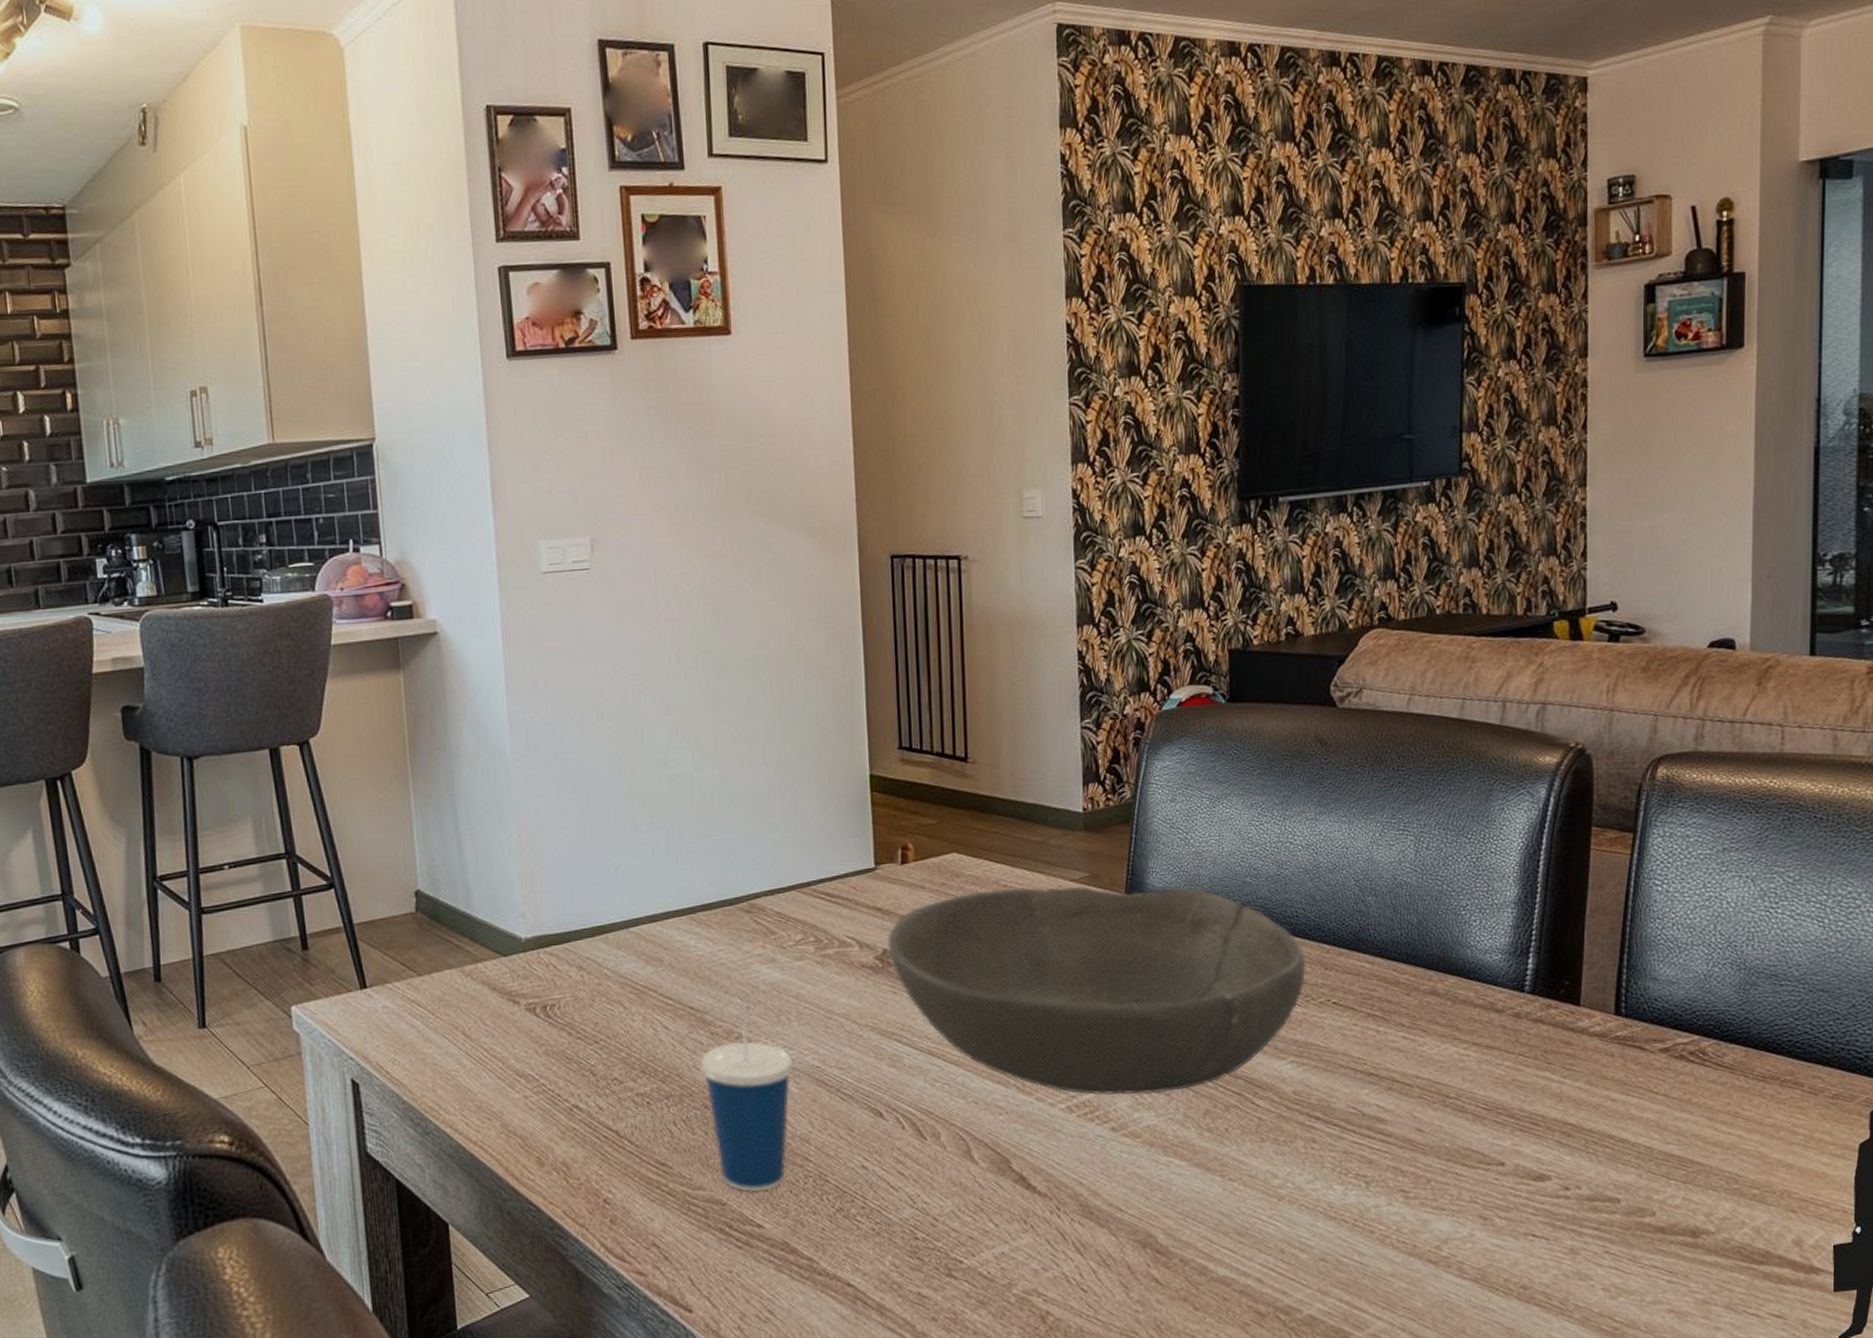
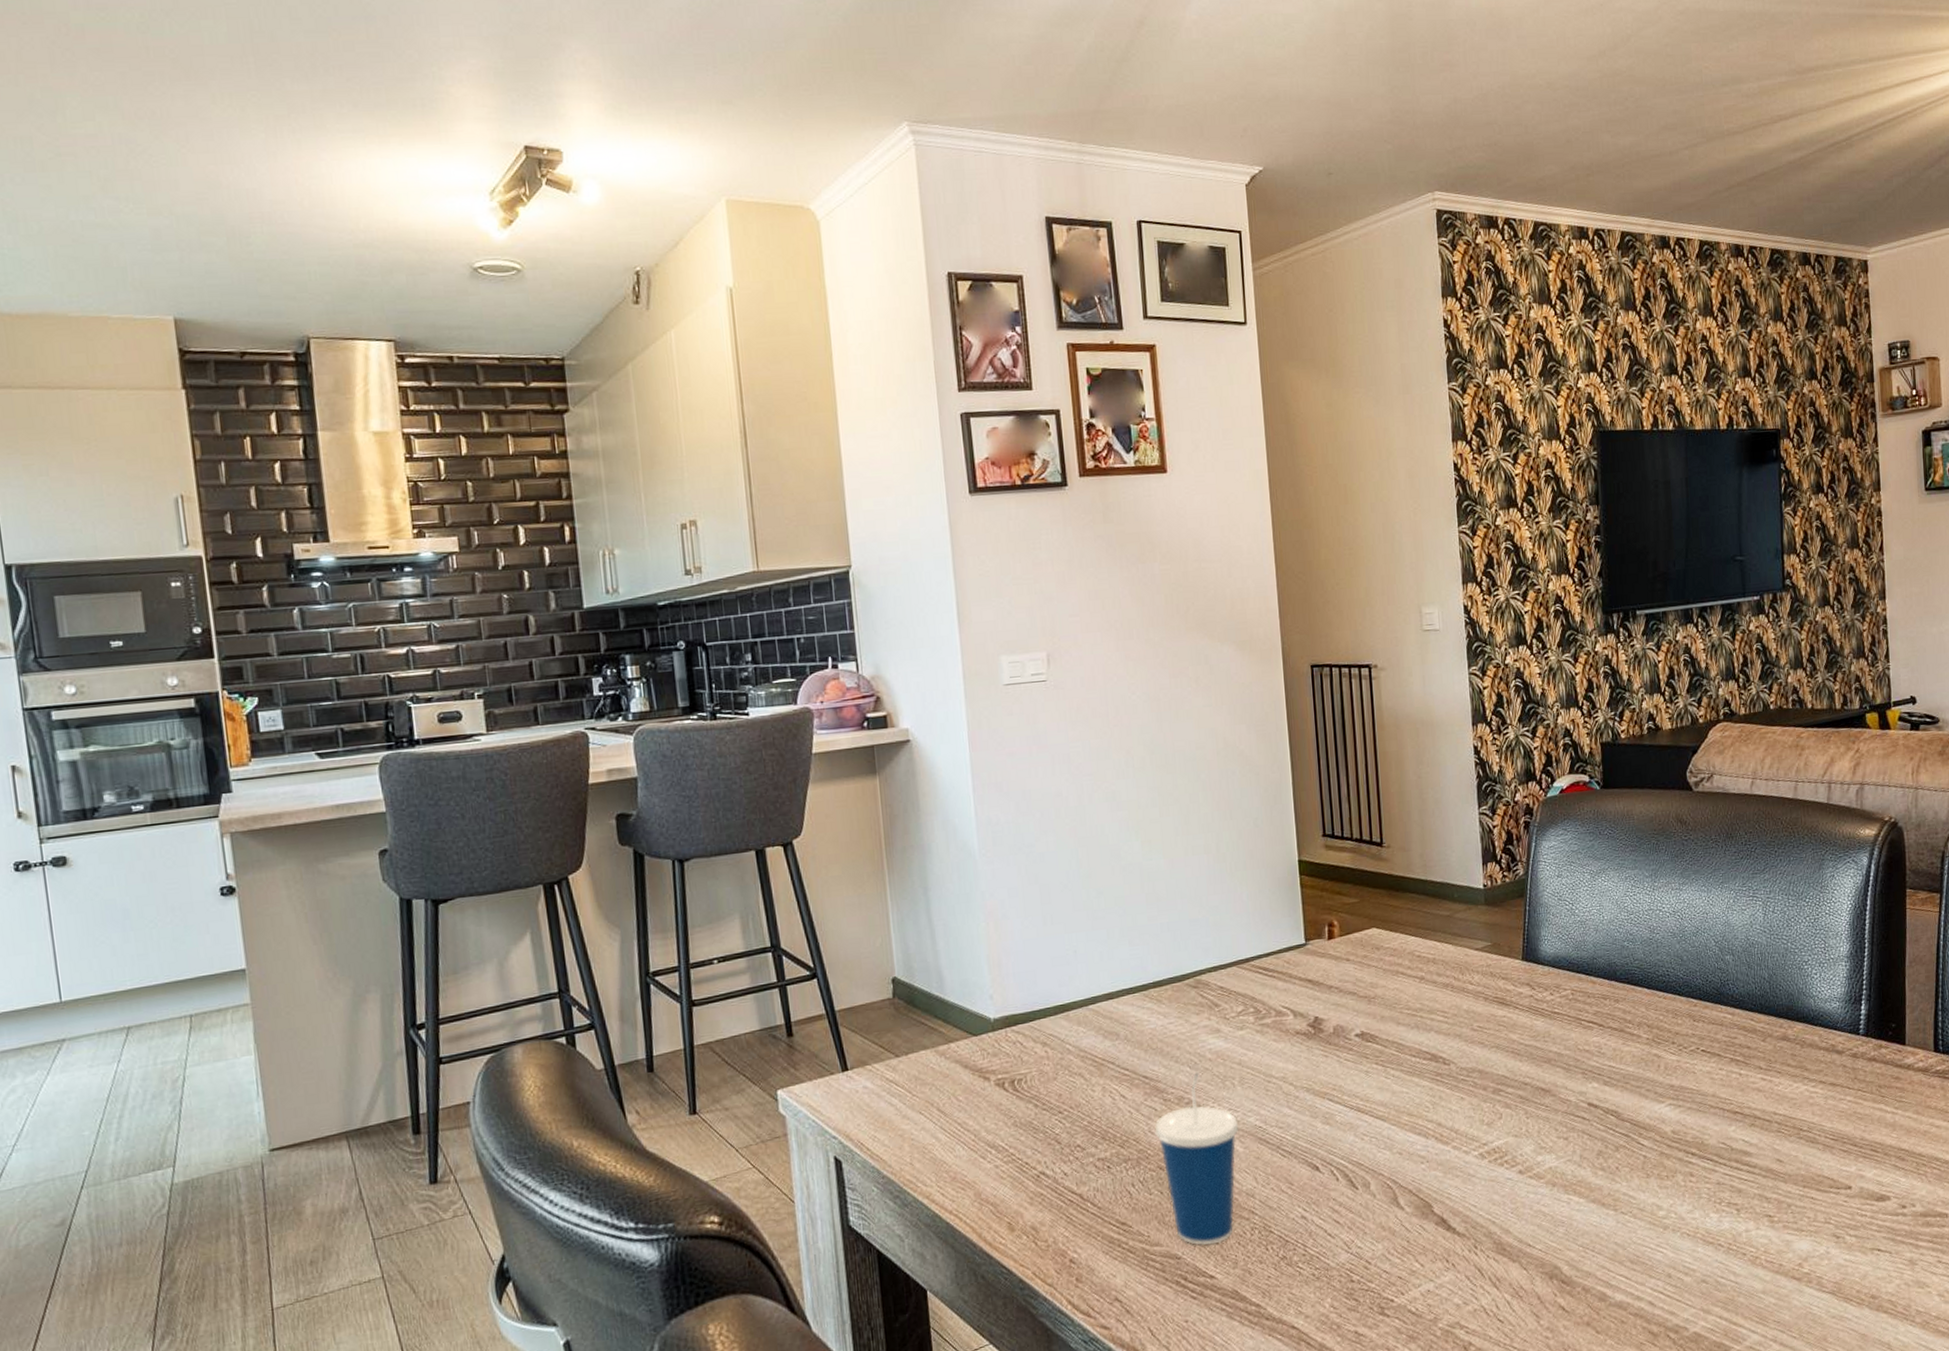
bowl: present [887,886,1306,1095] -> none [1318,952,1678,1142]

